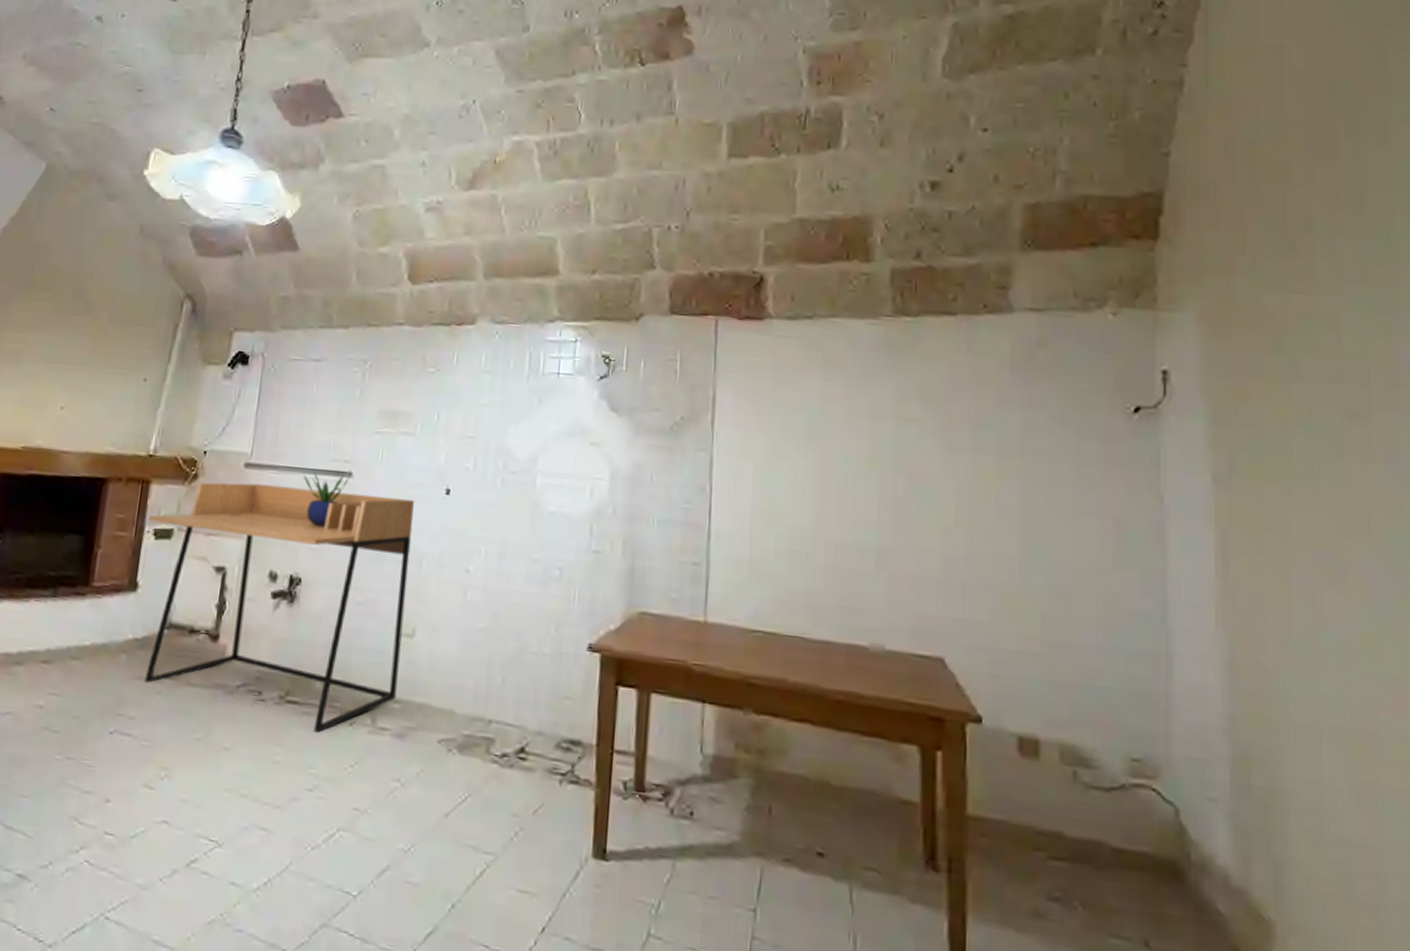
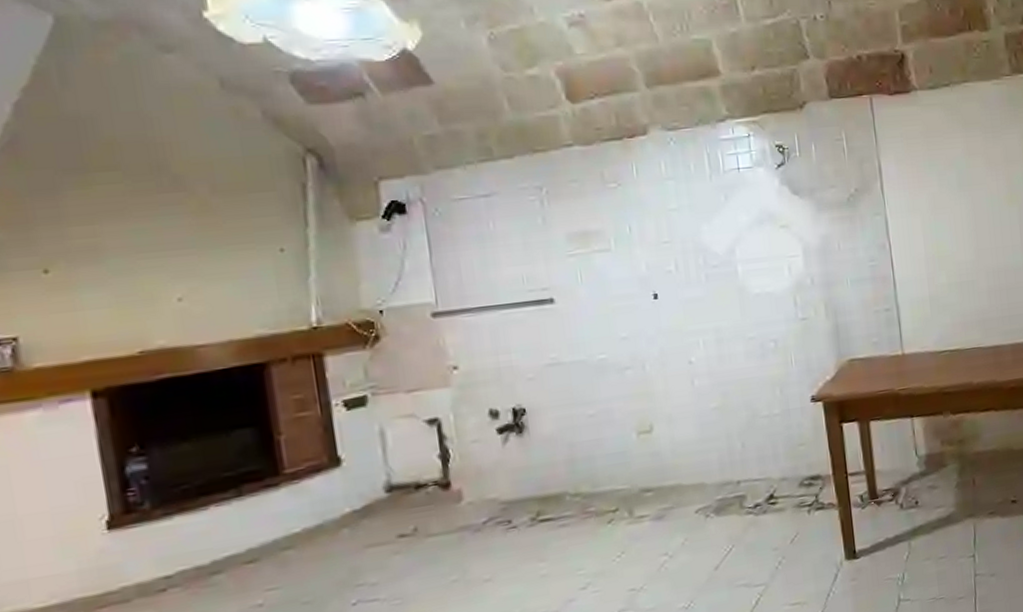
desk: present [144,482,414,734] -> none [331,310,647,548]
potted plant: present [303,472,350,528] -> none [501,302,553,357]

